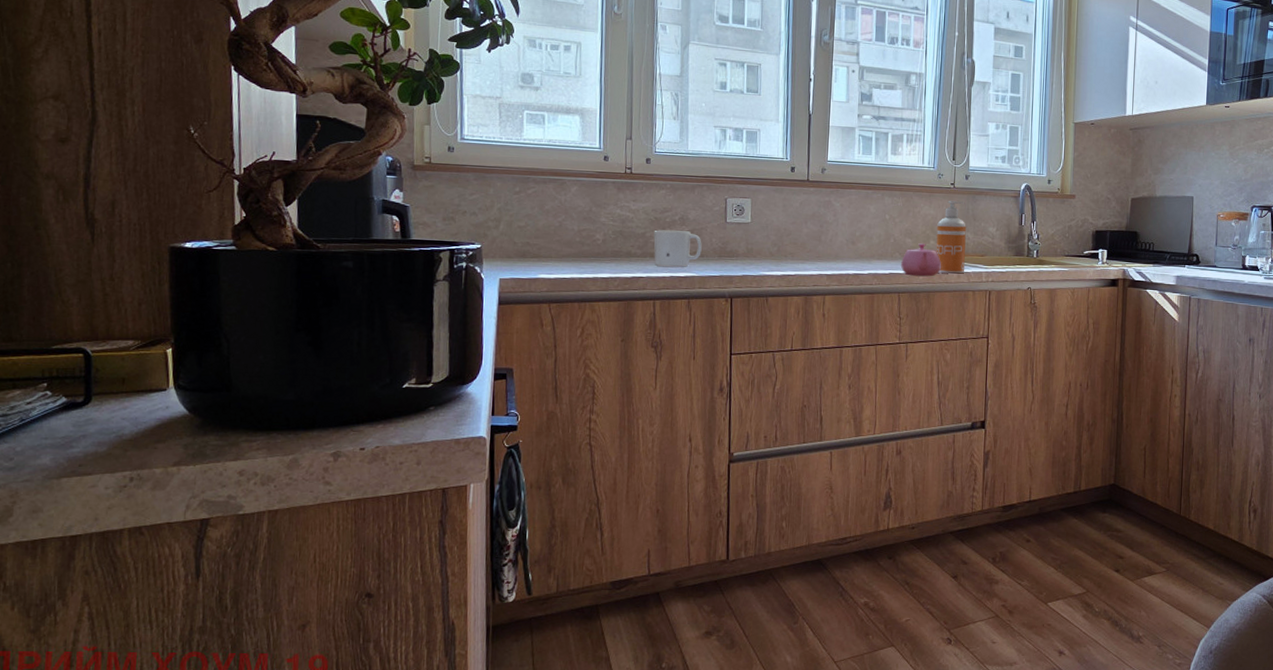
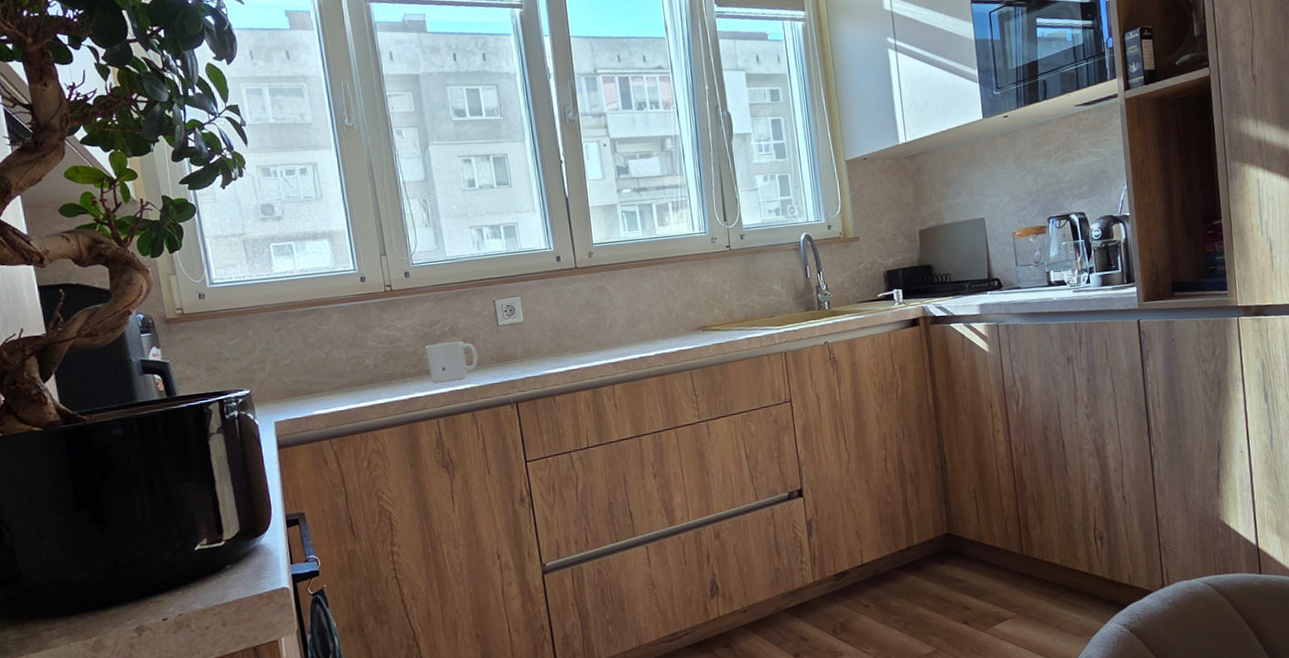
teapot: present [900,243,942,277] -> none [687,314,731,350]
soap dispenser: present [936,201,966,274] -> none [718,263,756,342]

